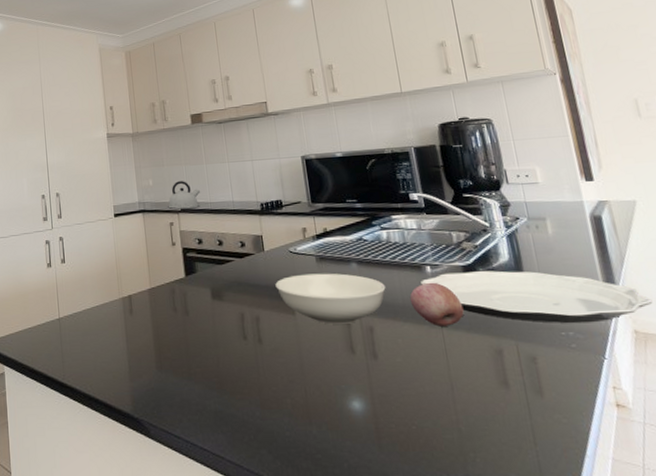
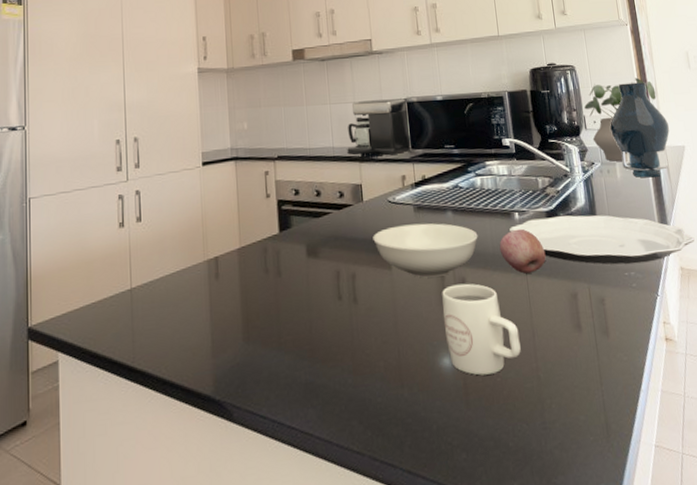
kettle: present [168,181,200,209] -> none [263,124,299,156]
coffee maker: none [246,156,310,209] -> present [347,99,410,156]
mug: none [348,332,439,422] -> present [442,283,521,376]
potted plant: none [504,129,597,217] -> present [584,77,657,162]
vase: none [537,133,615,234] -> present [610,82,670,178]

